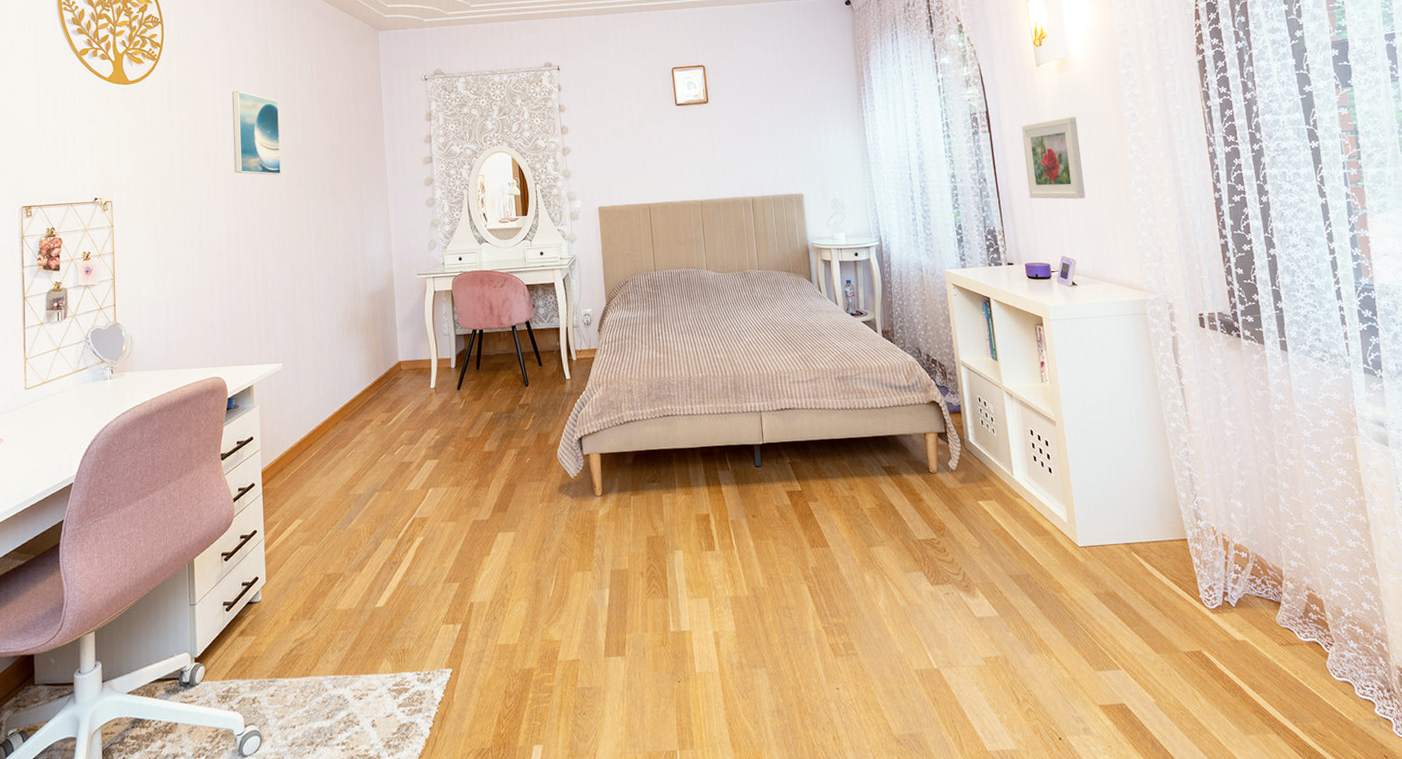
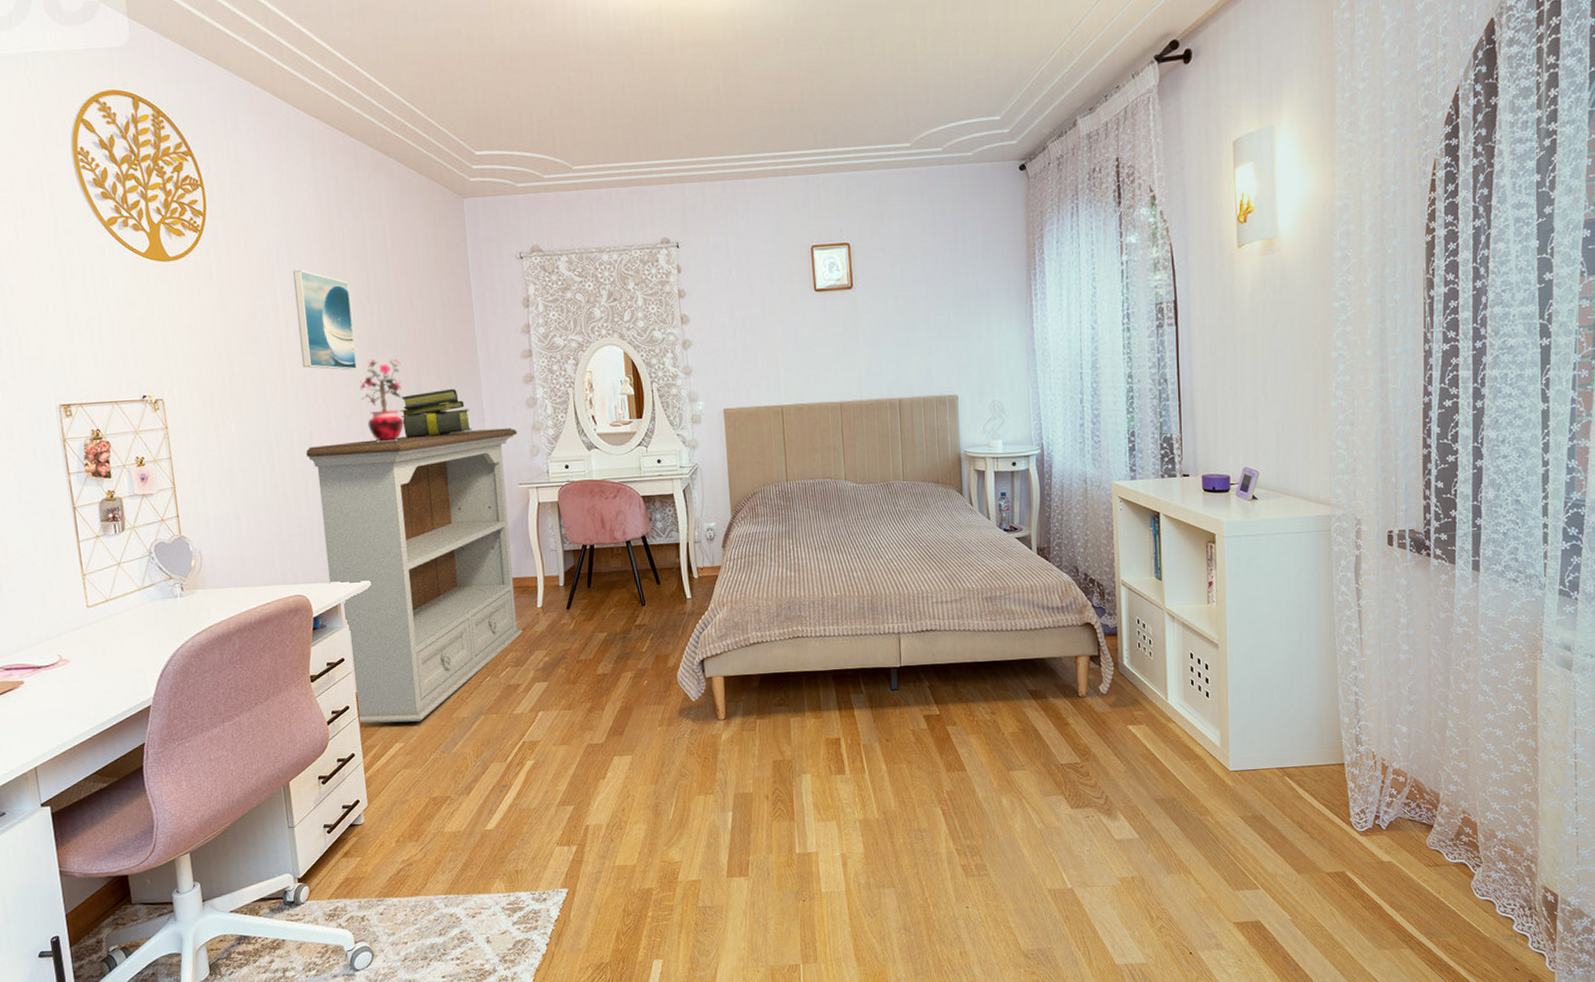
bookshelf: none [232,224,418,500] -> present [306,428,523,724]
potted plant: none [282,165,320,239] -> present [359,358,404,443]
stack of books: none [316,190,378,235] -> present [399,388,472,439]
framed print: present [1021,116,1086,200] -> none [1213,306,1278,403]

